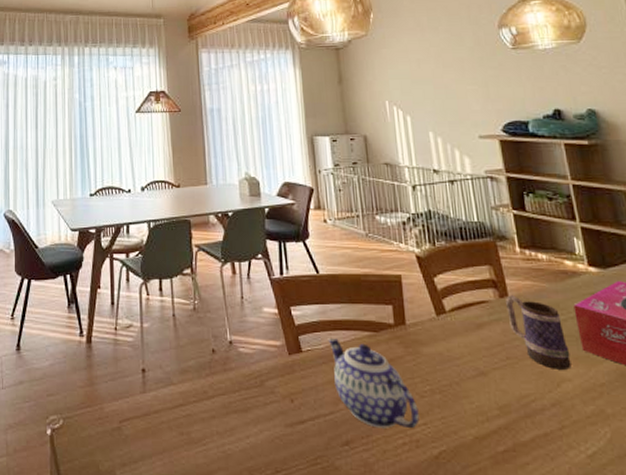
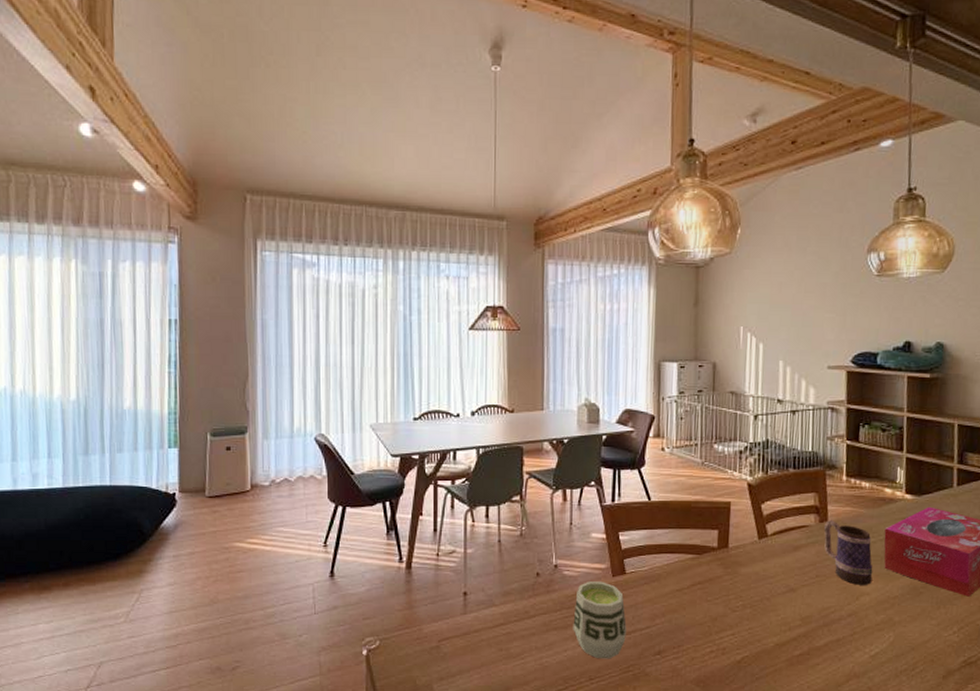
cup: none [253,360,310,449] -> present [573,582,627,659]
teapot: present [328,337,419,429] -> none [652,560,729,639]

